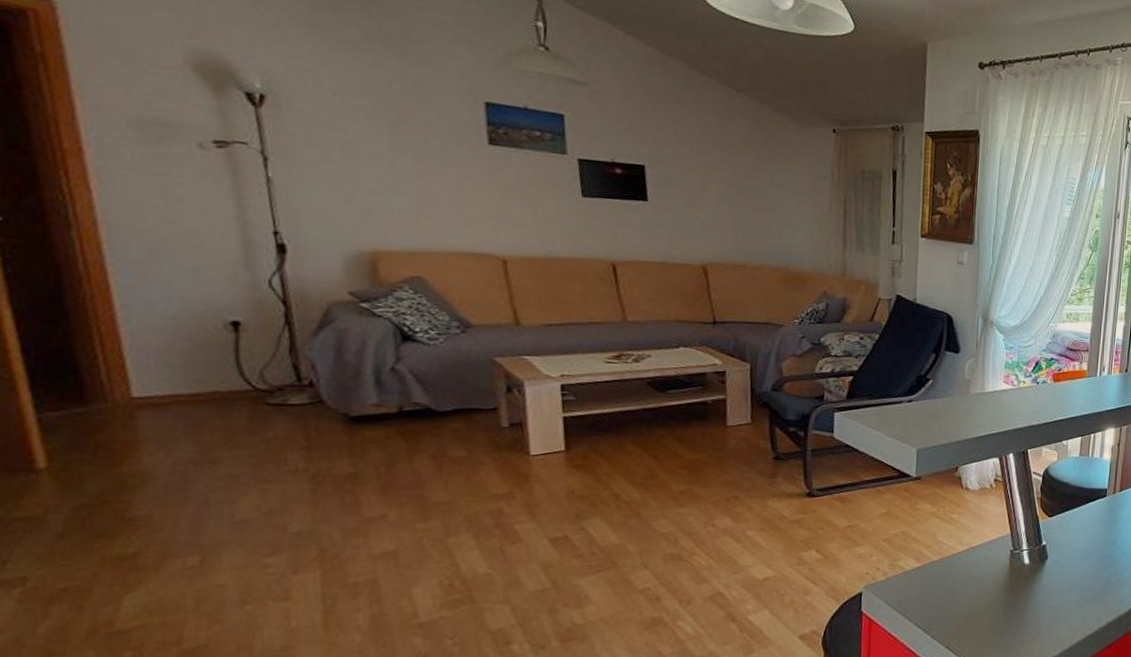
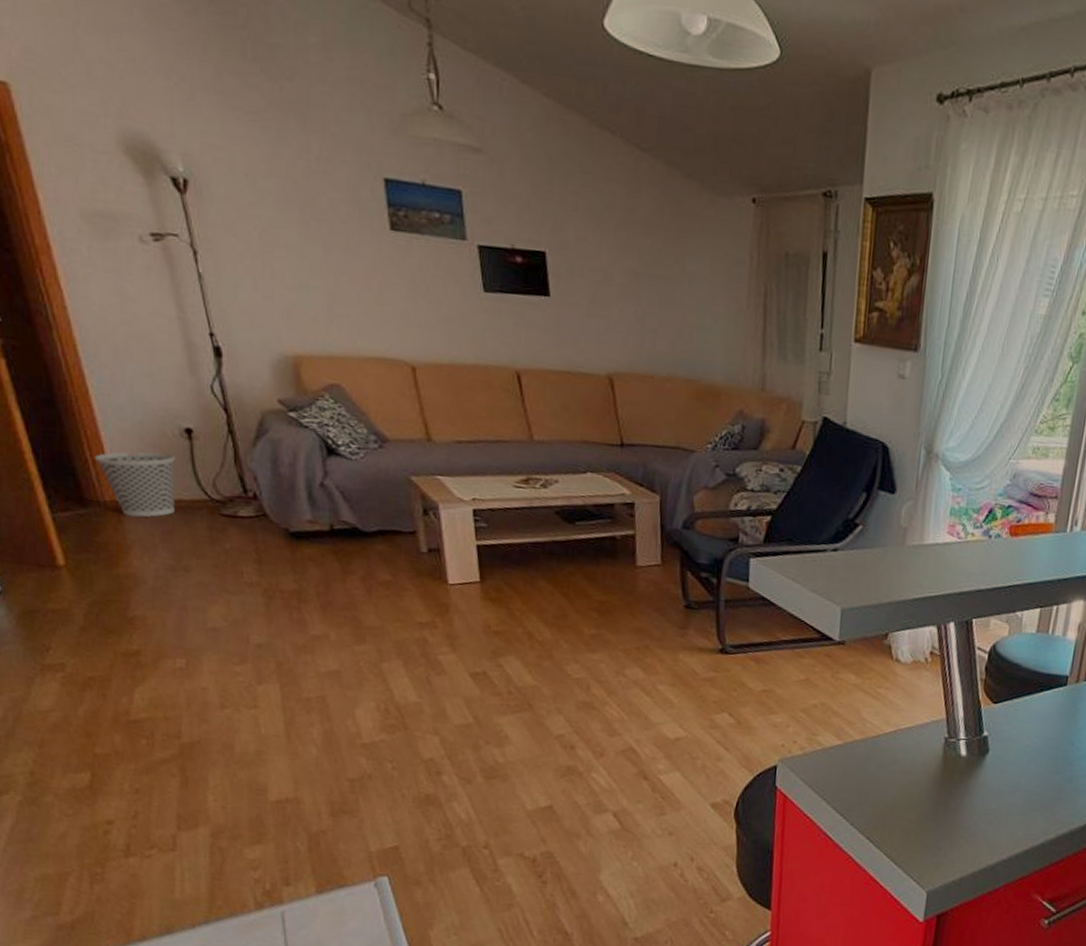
wastebasket: none [106,345,216,413] -> present [94,451,176,518]

